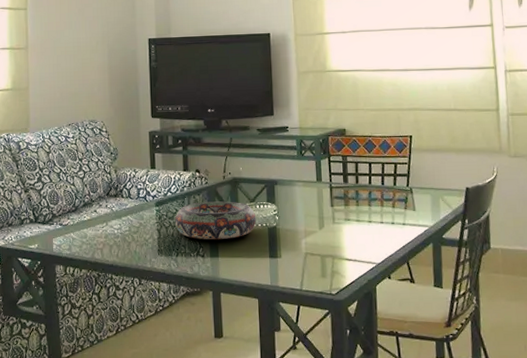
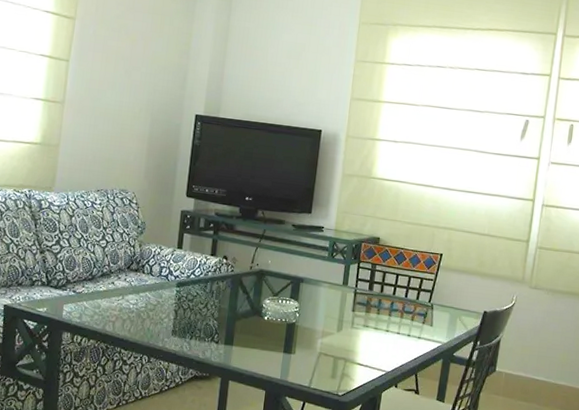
decorative bowl: present [175,201,256,240] -> none [194,289,277,329]

